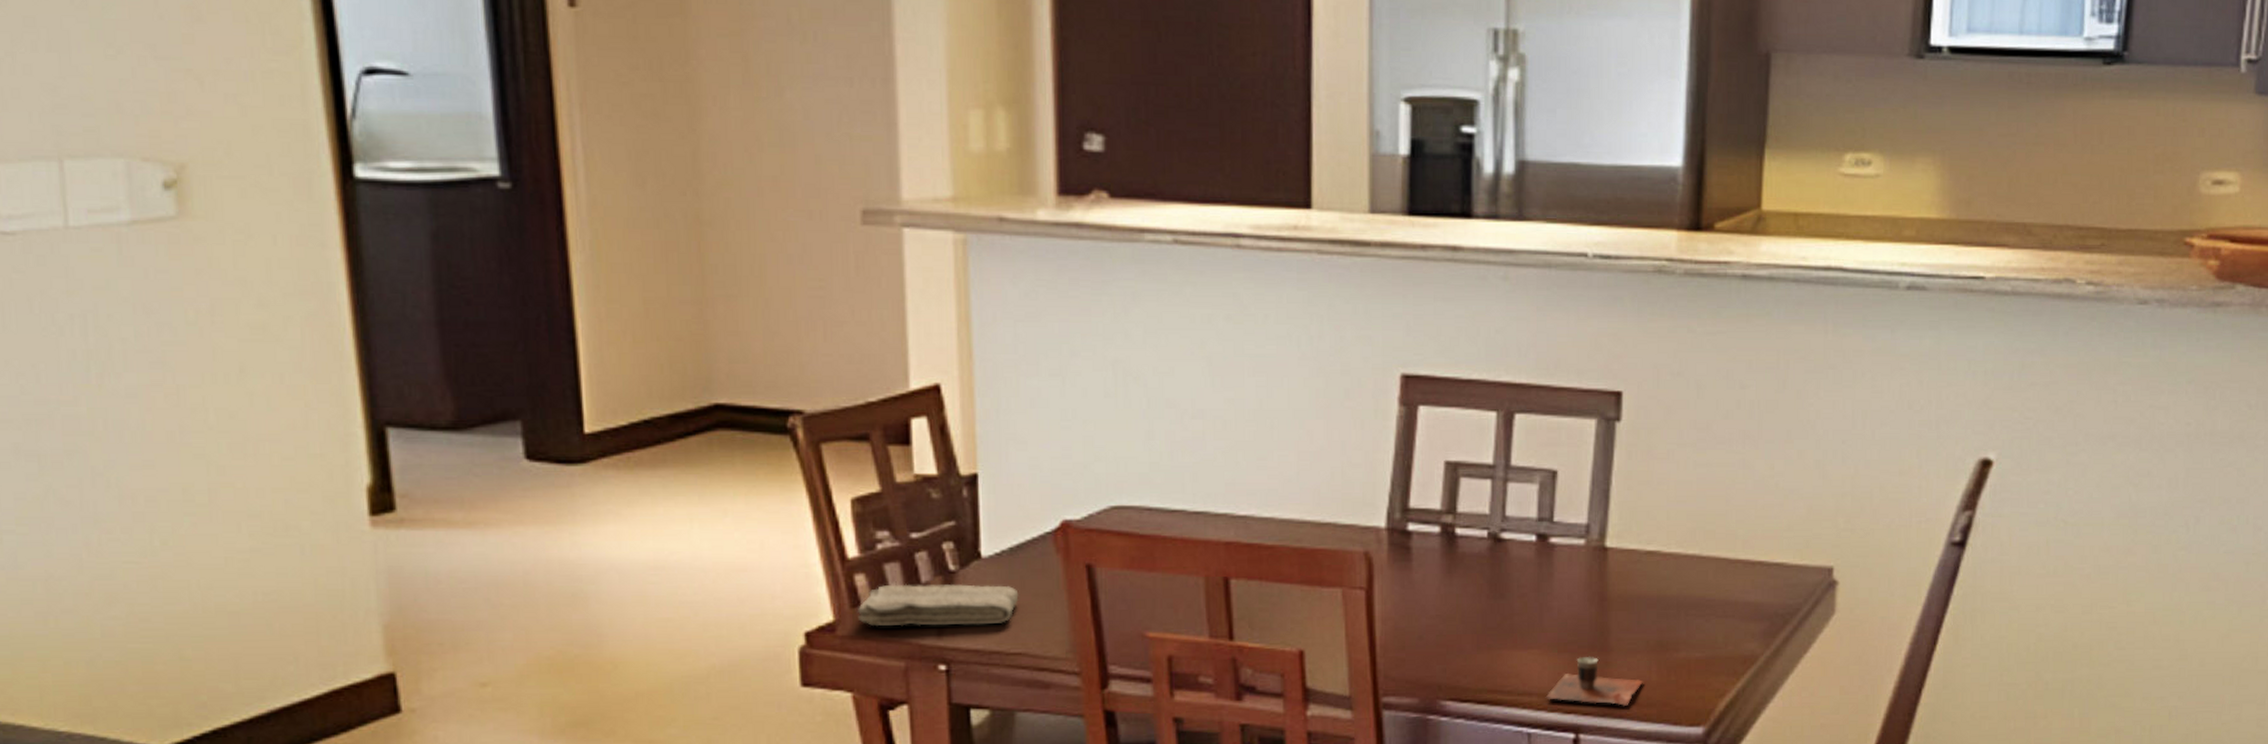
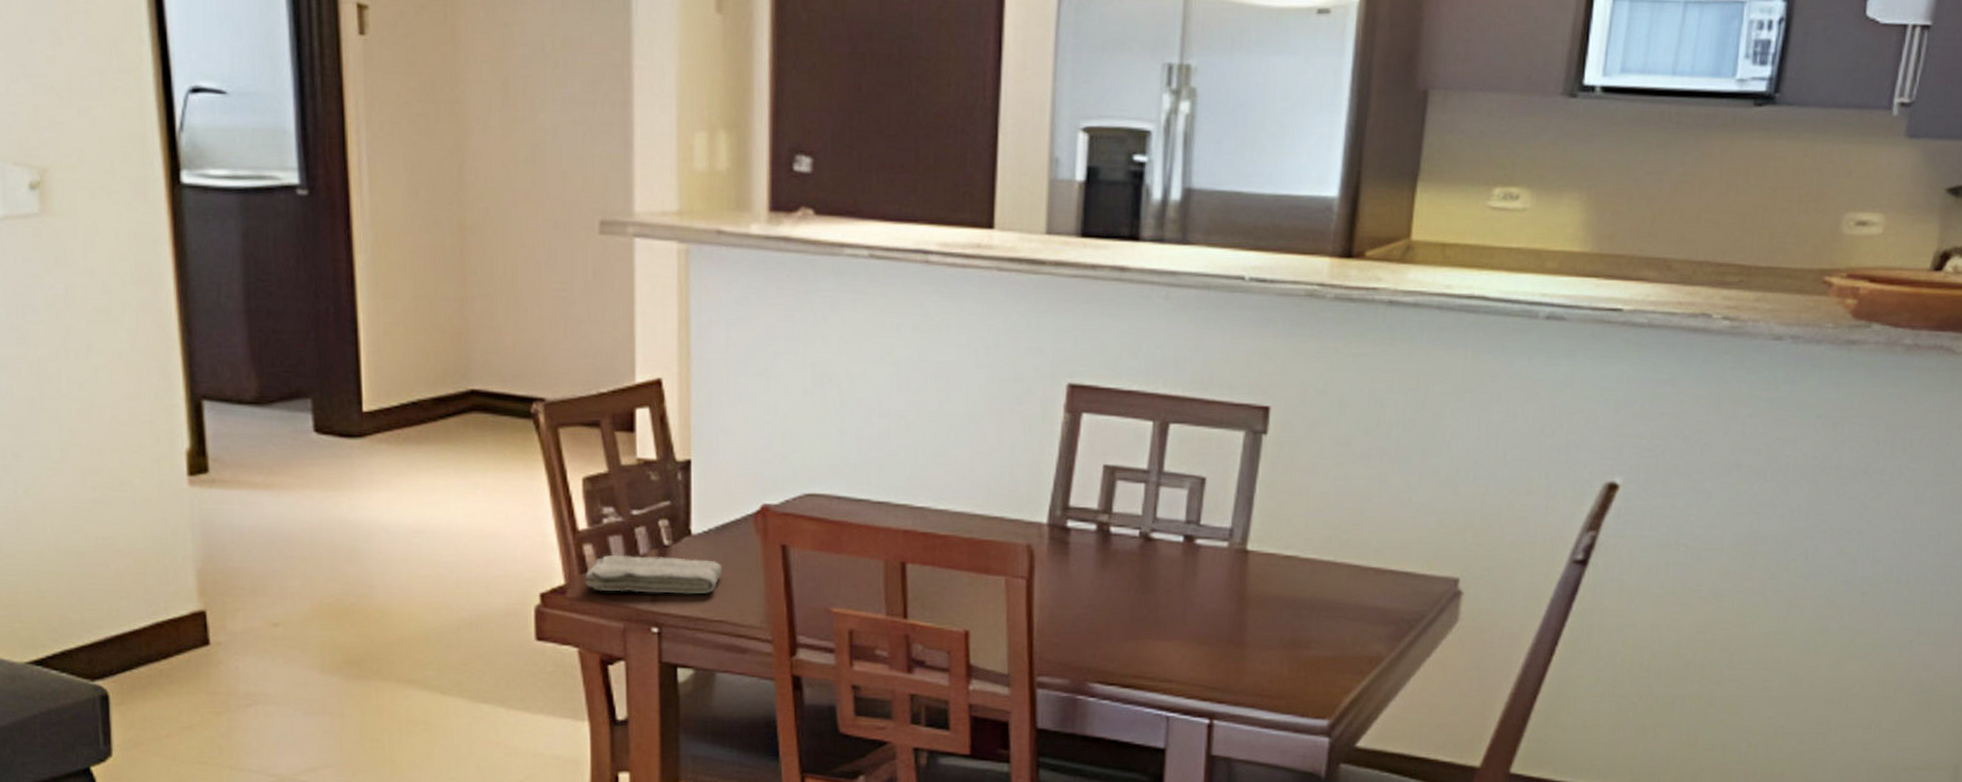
cup: present [1545,656,1643,706] -> none [1184,649,1275,697]

